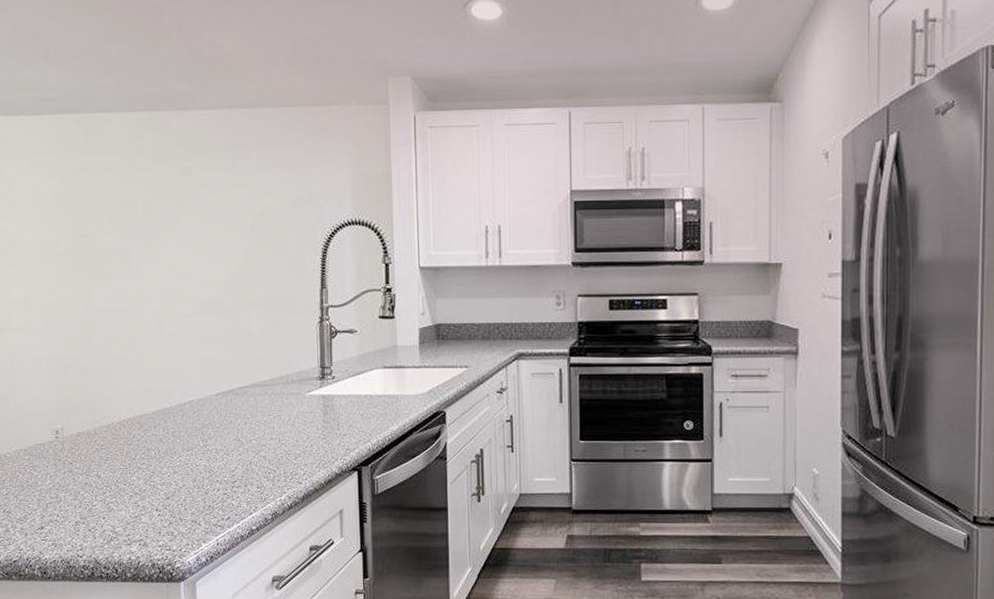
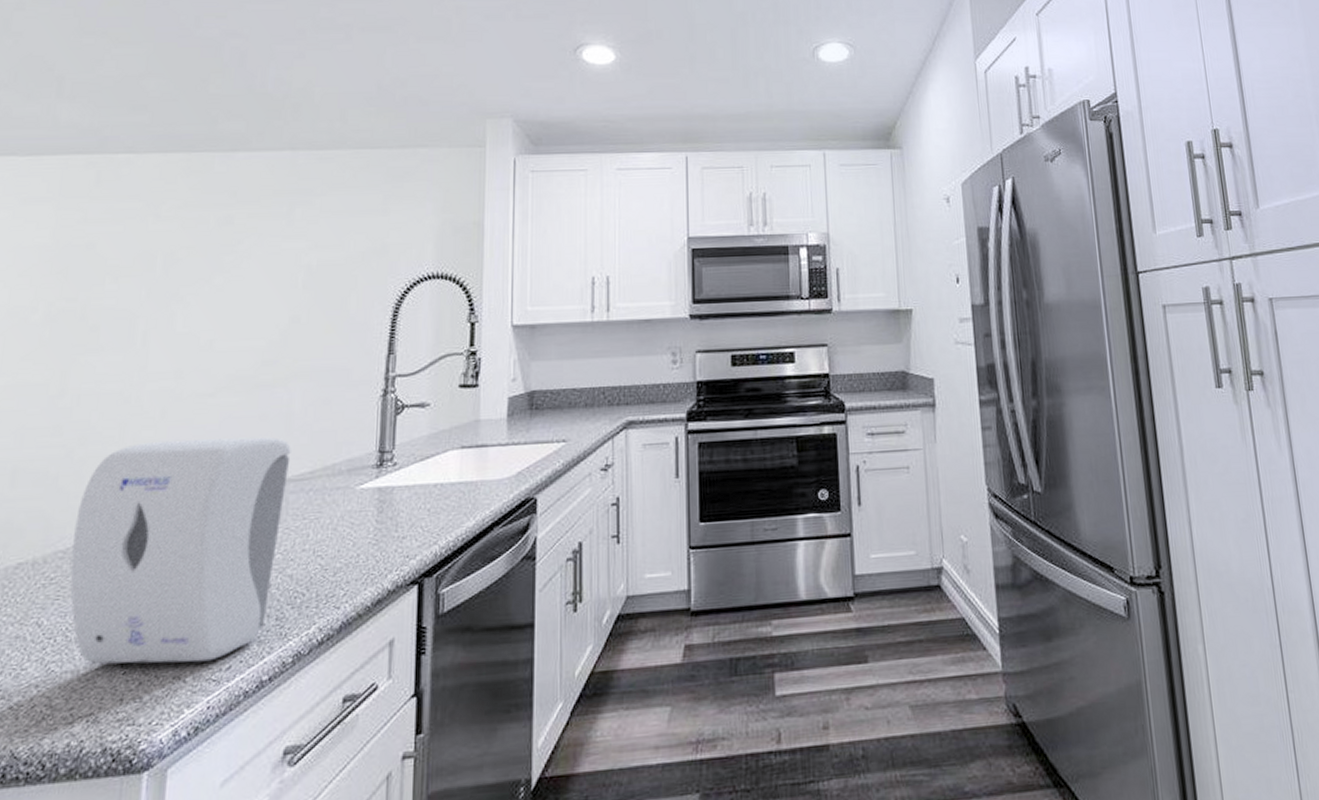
soap dispenser: none [111,349,255,513] -> present [70,437,291,664]

